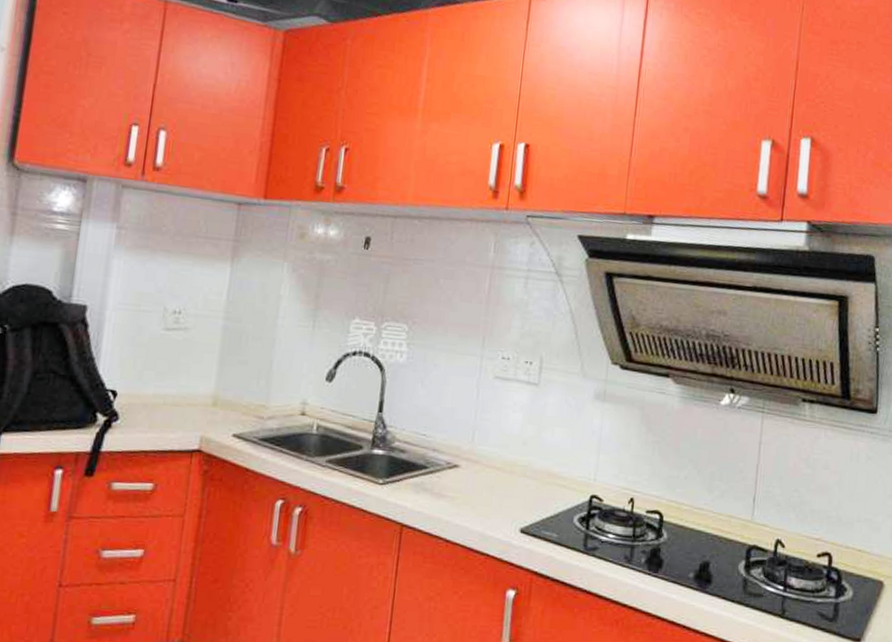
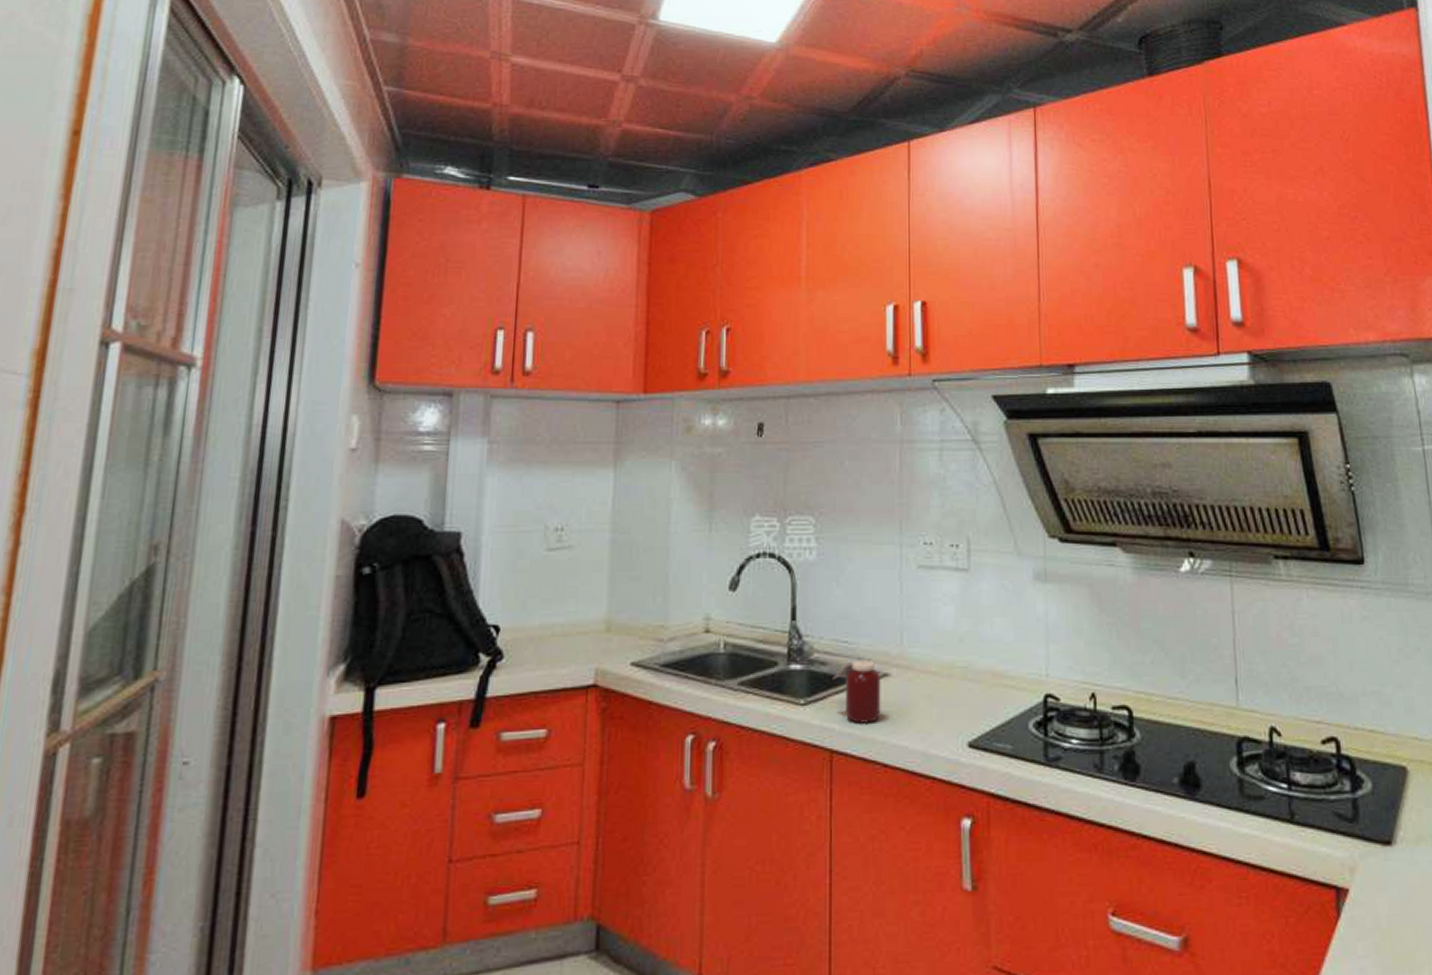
jar: none [409,450,452,505] -> present [832,657,881,723]

